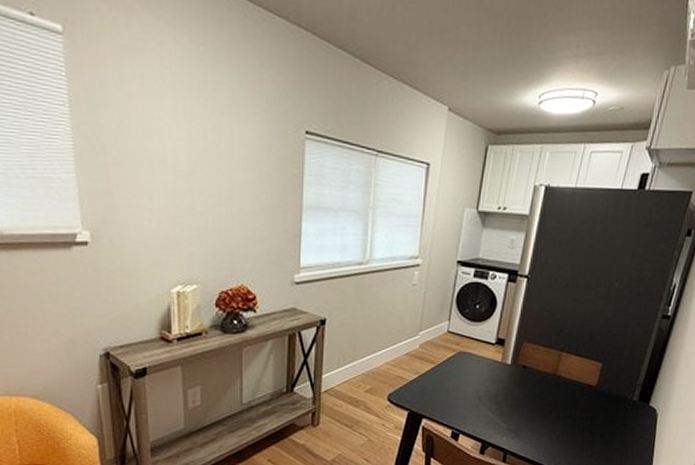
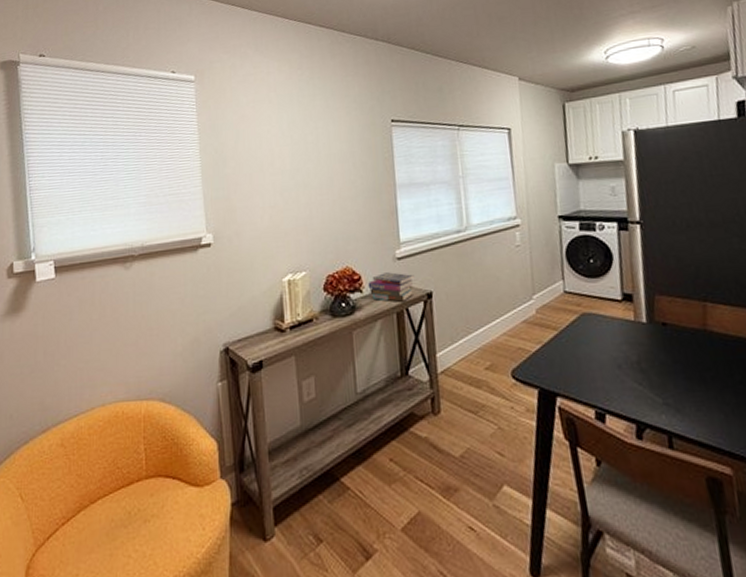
books: none [262,295,311,325] -> present [367,272,415,302]

